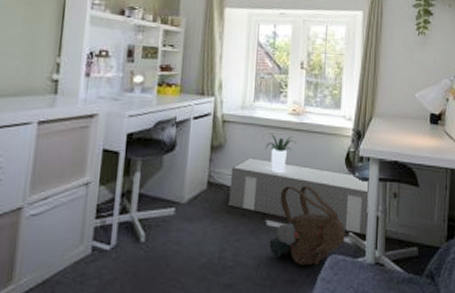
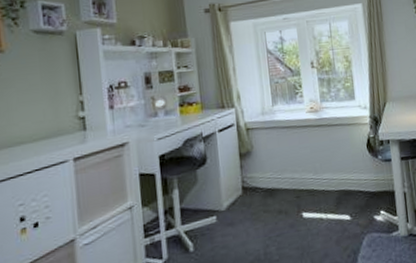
architectural model: present [228,157,368,235] -> none [261,157,398,212]
potted plant: present [263,132,297,173] -> none [286,132,319,169]
backpack: present [269,185,346,265] -> none [308,174,378,248]

